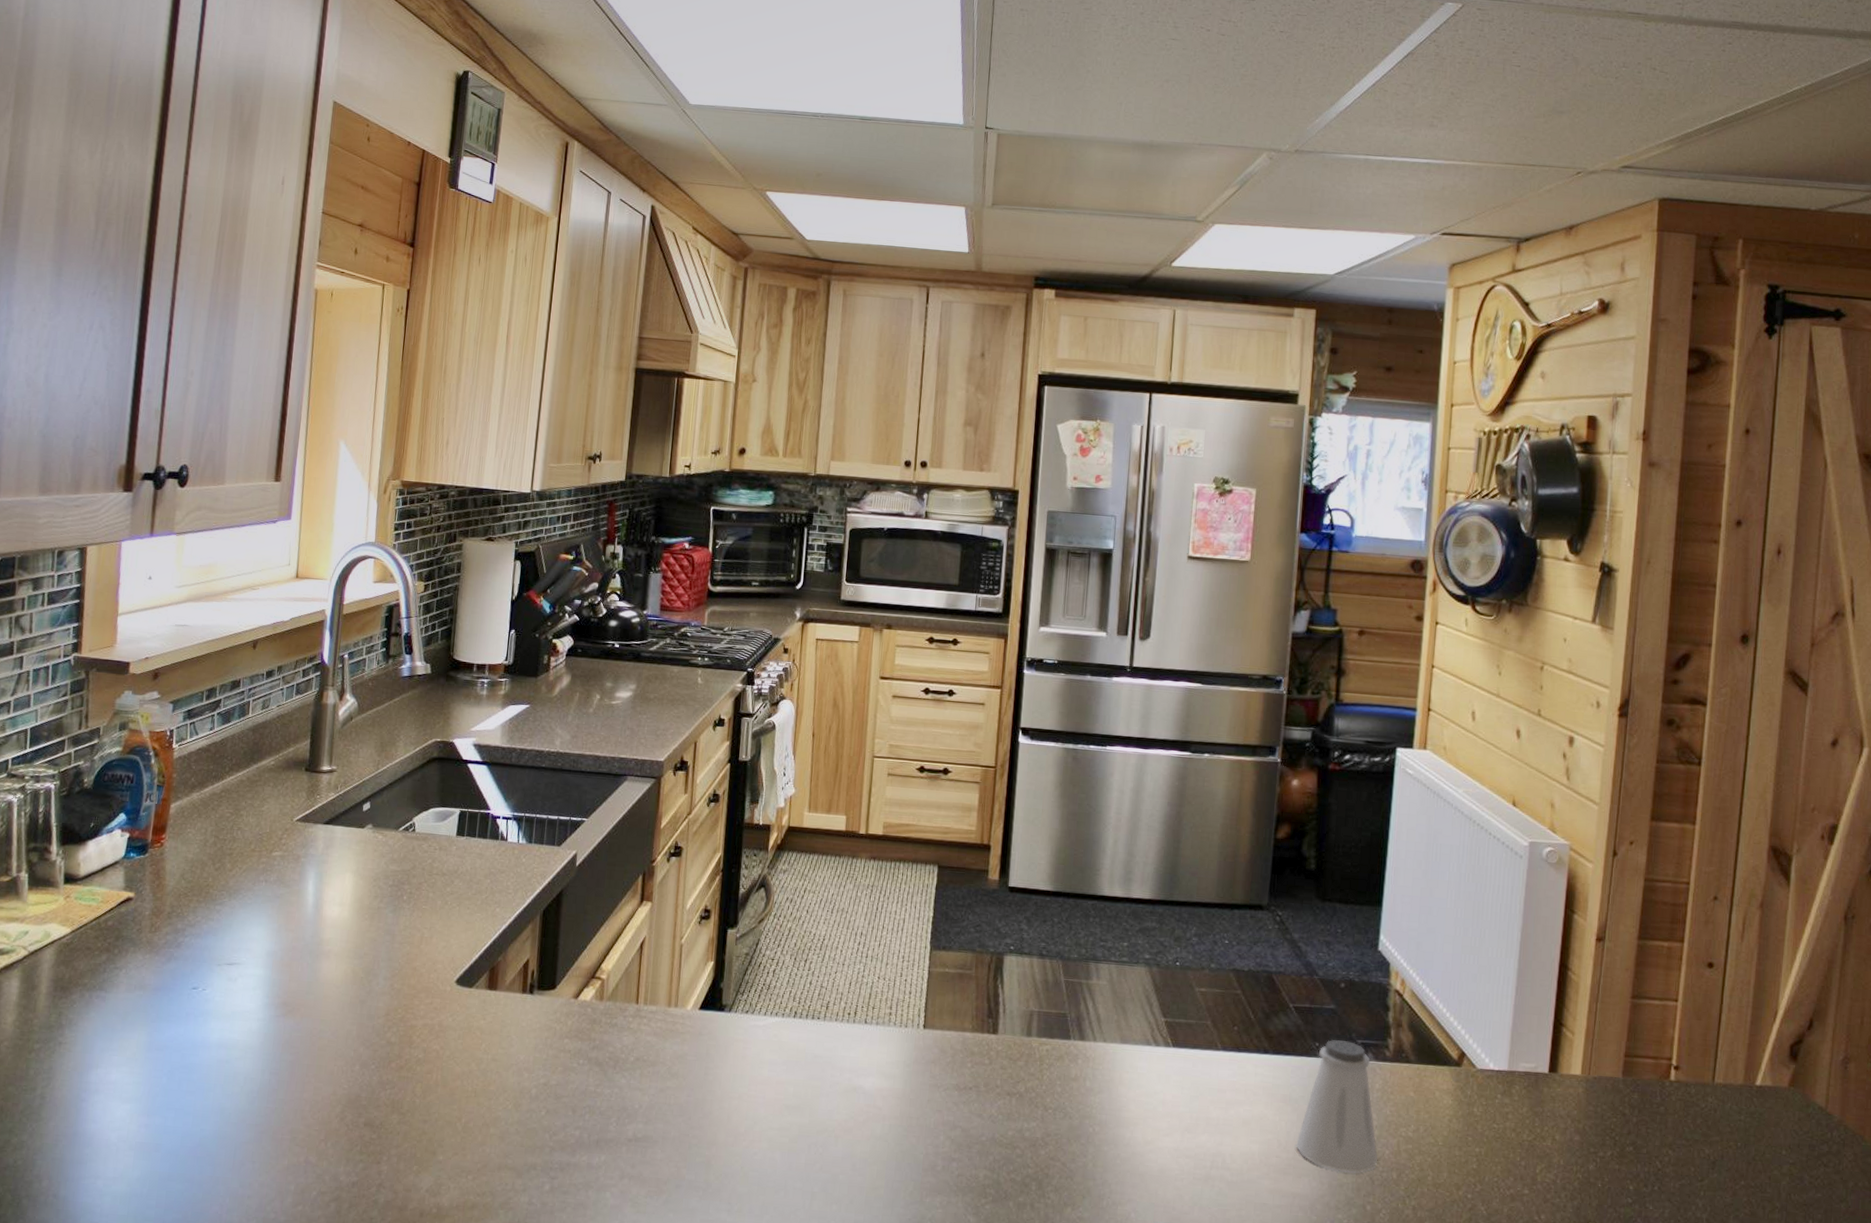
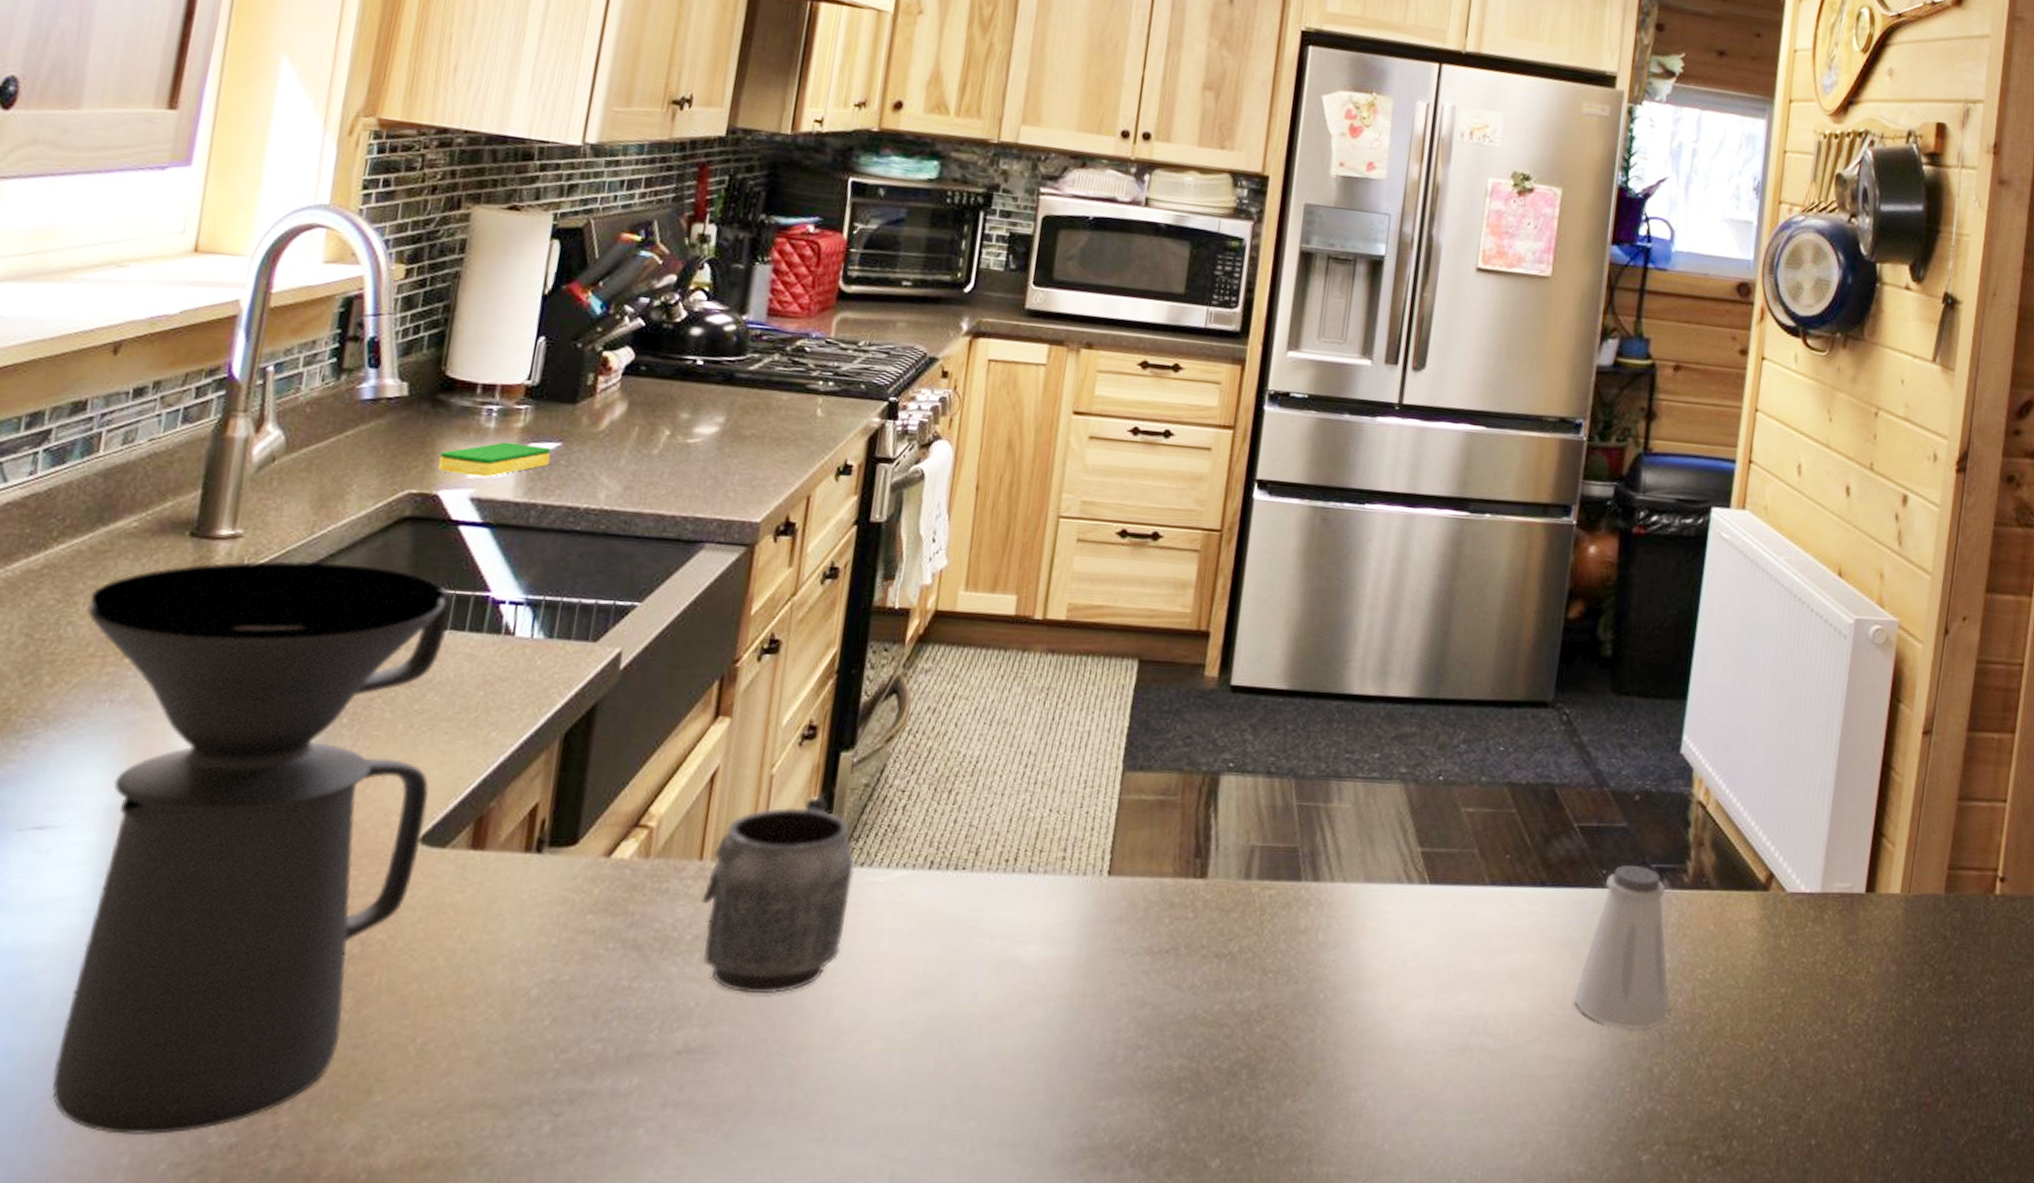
coffee maker: none [247,787,467,1172] -> present [52,560,453,1134]
dish sponge: none [453,704,523,730] -> present [438,442,552,477]
mug: none [639,958,742,1103] -> present [701,793,855,995]

